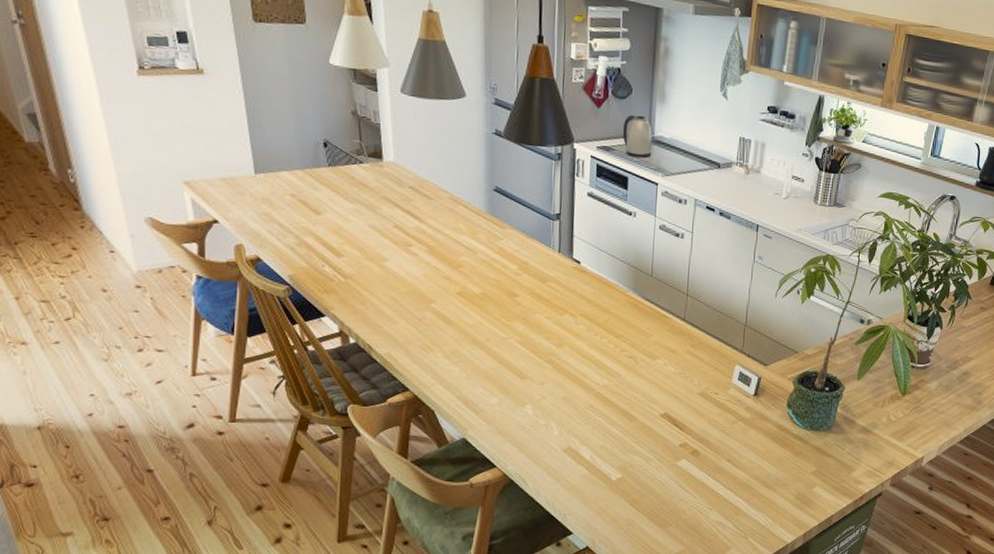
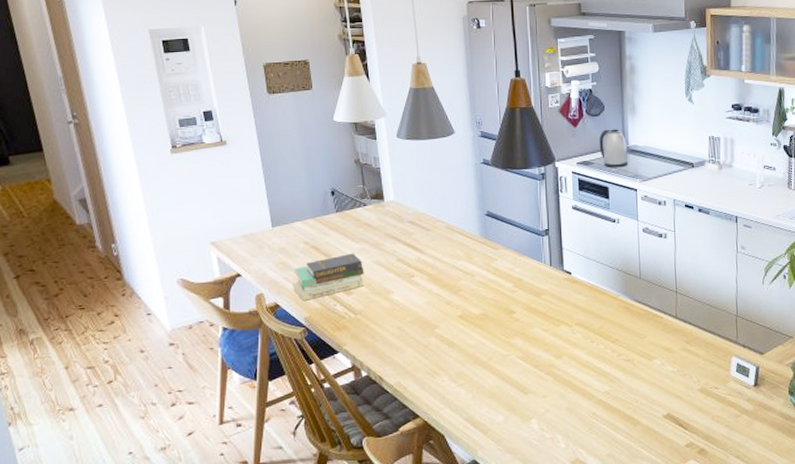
books: none [276,212,357,258] -> present [292,253,364,301]

